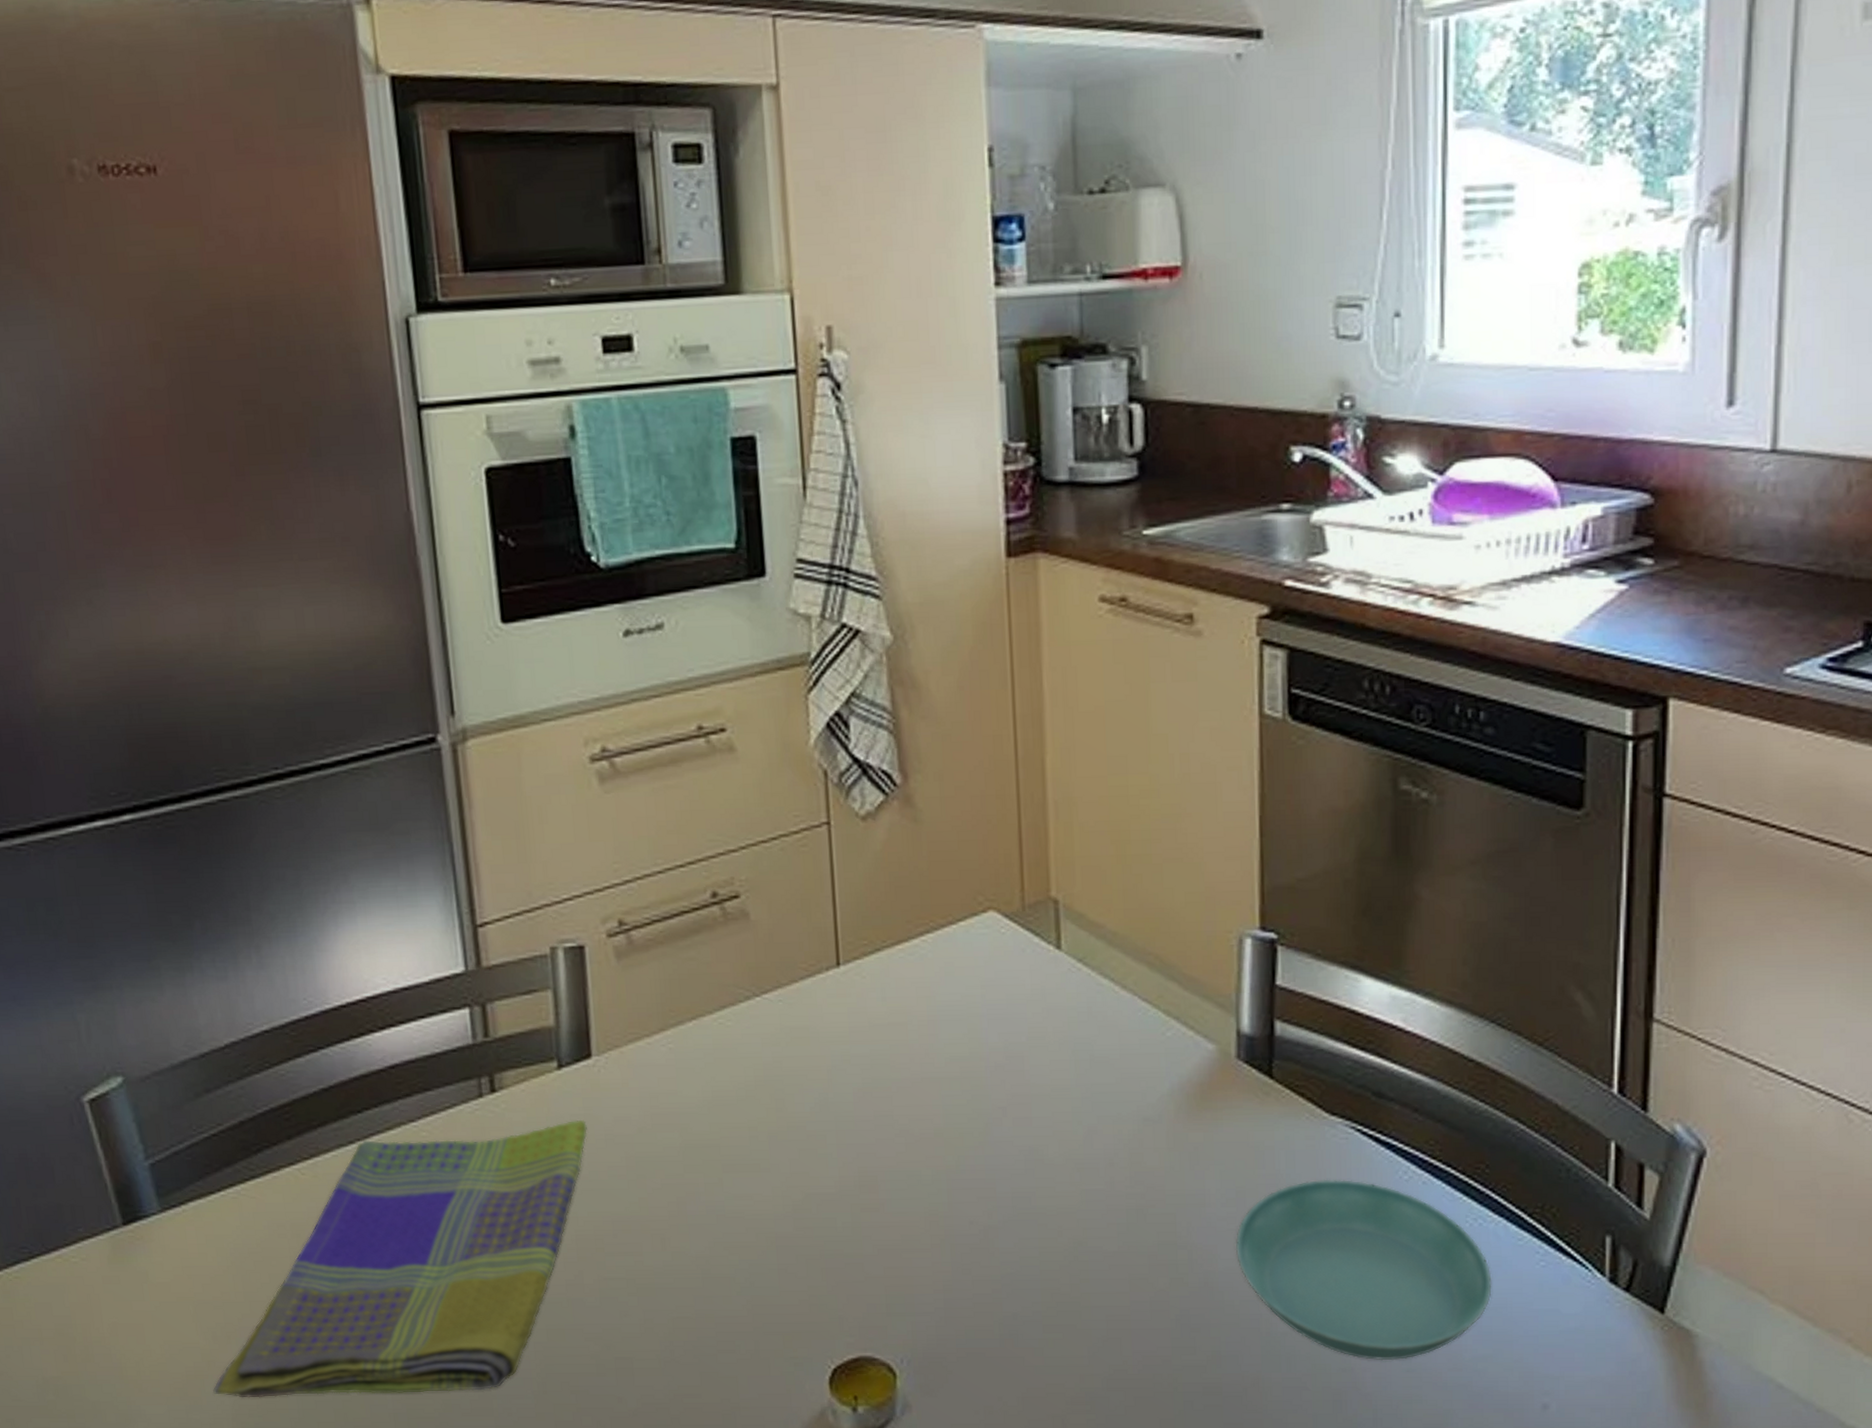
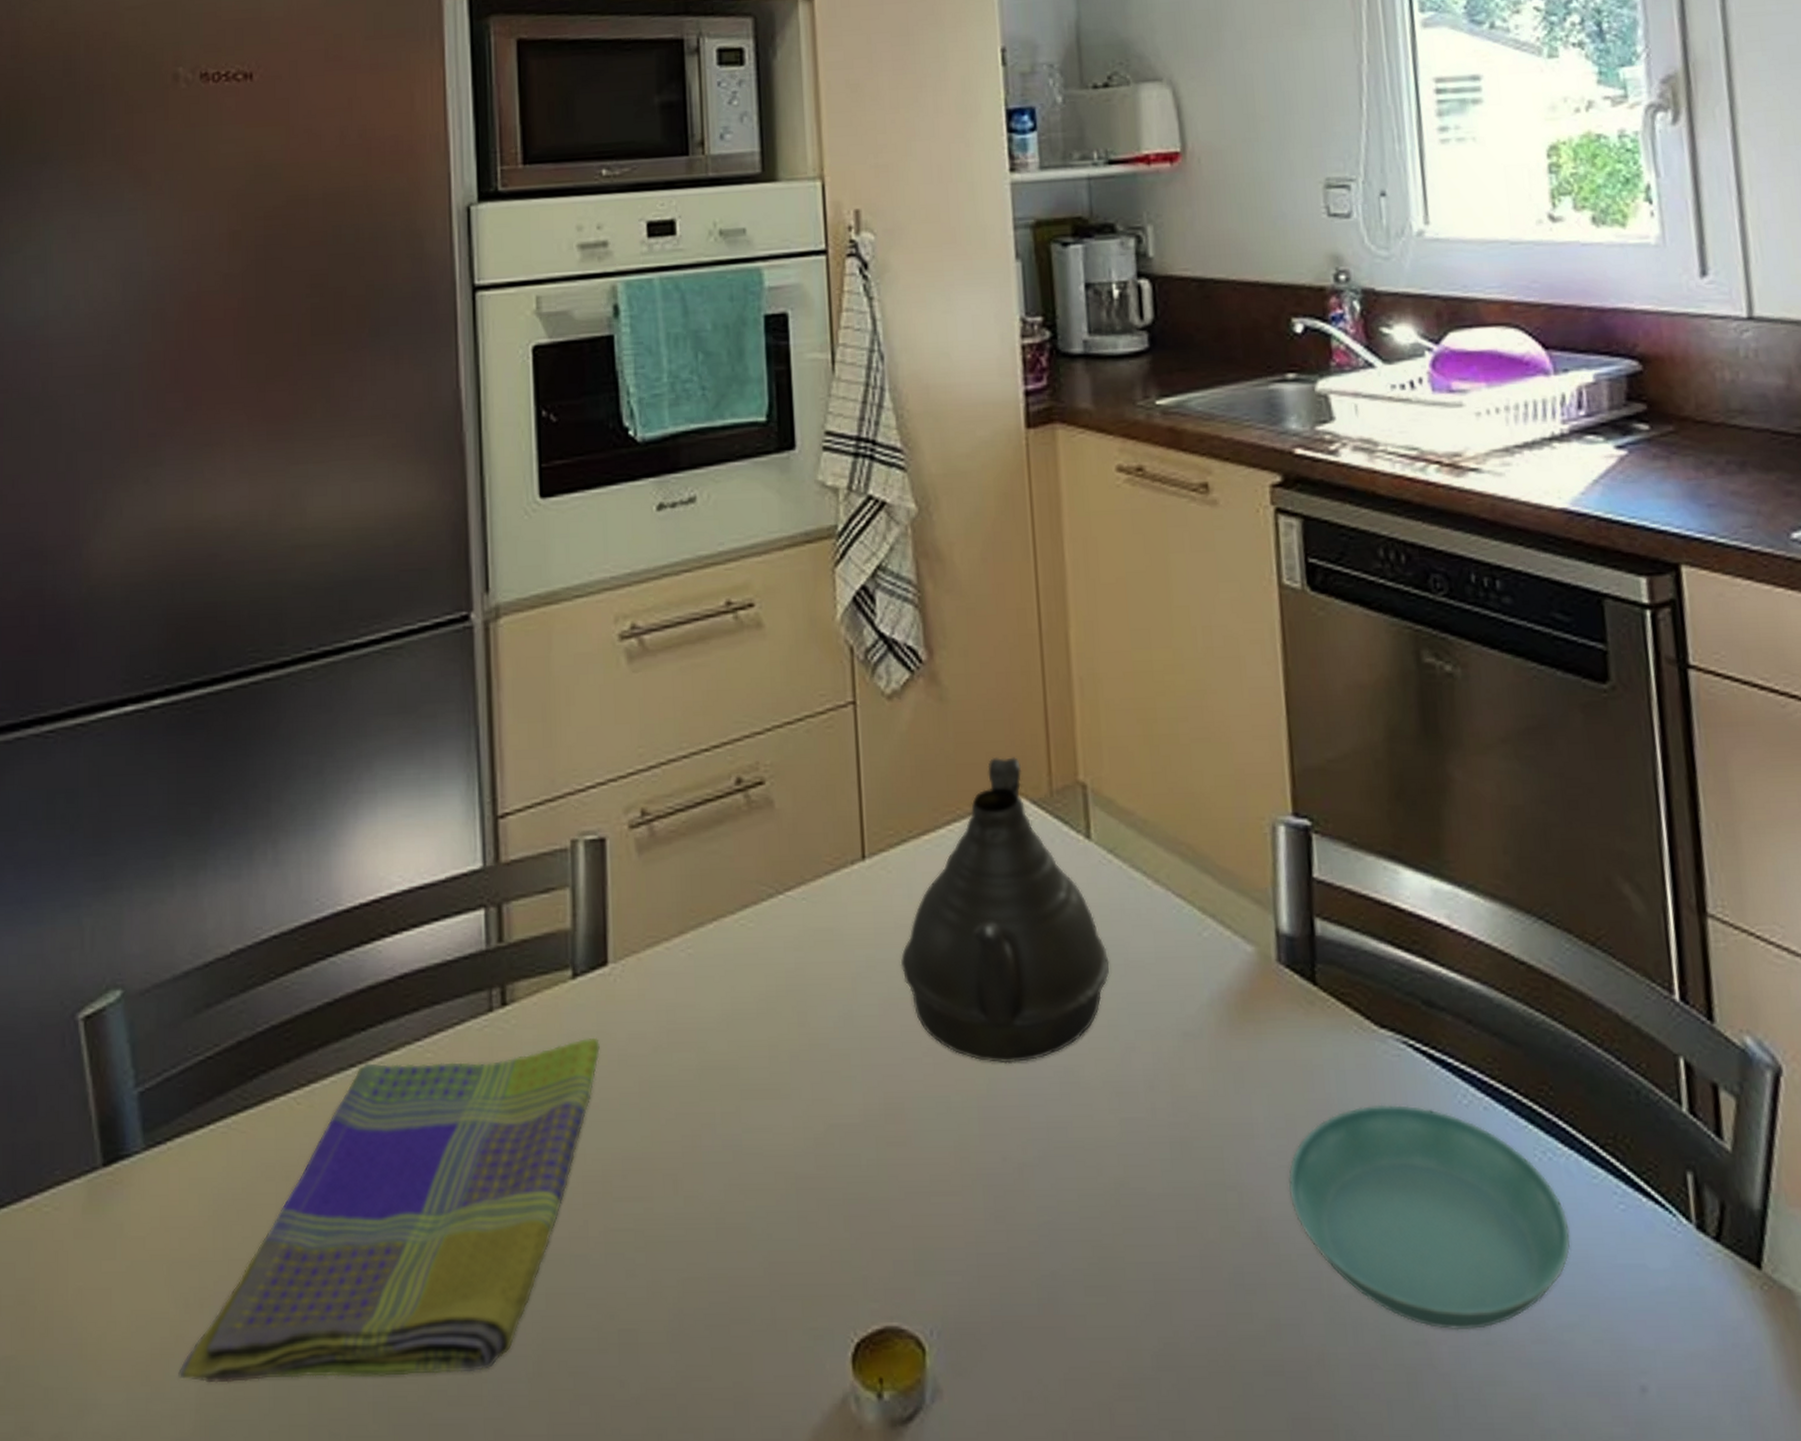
teapot: none [874,874,1075,1144] -> present [900,756,1110,1064]

